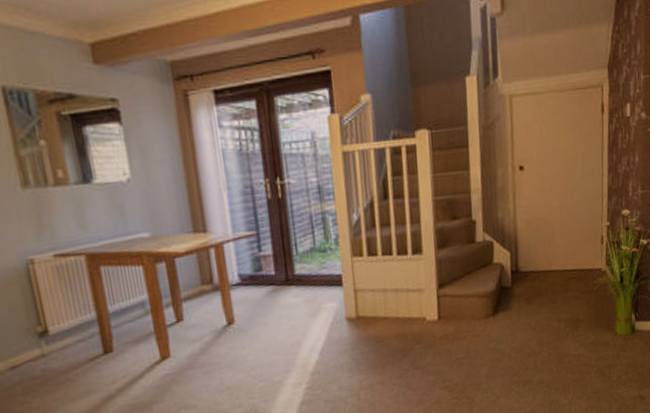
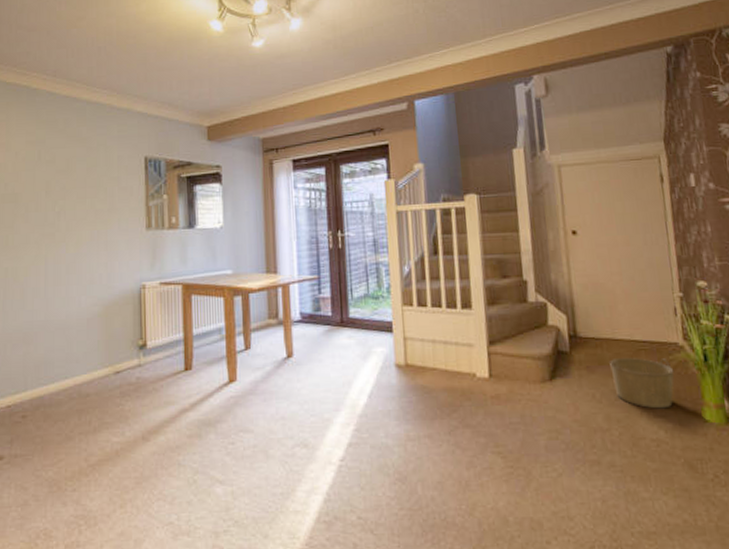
basket: none [545,283,596,329] -> present [609,358,675,409]

